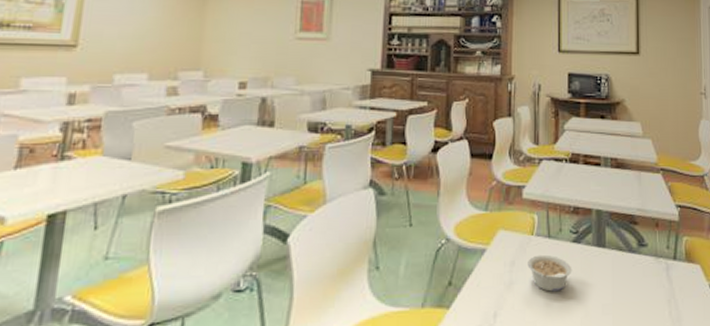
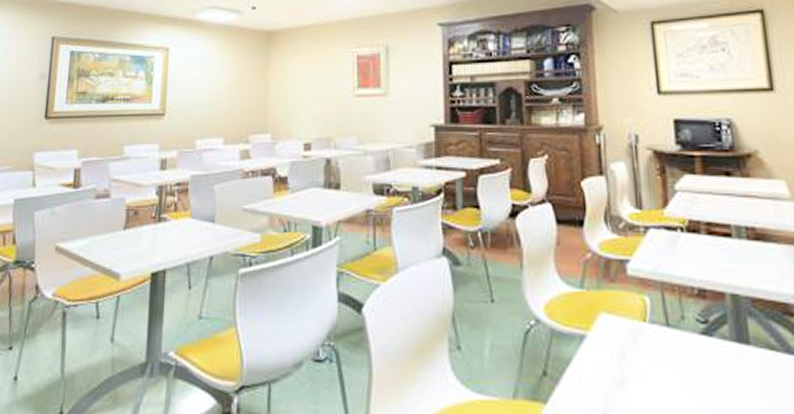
legume: present [528,254,572,292] -> none [641,347,705,396]

